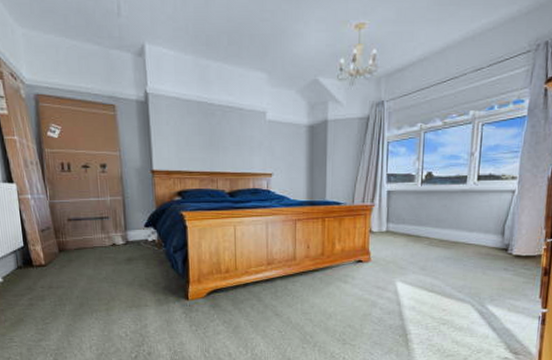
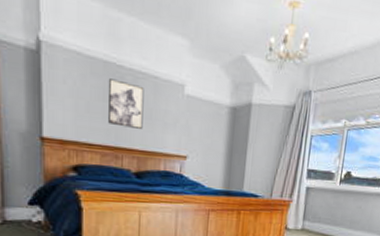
wall art: none [201,115,233,154] -> present [108,78,144,129]

